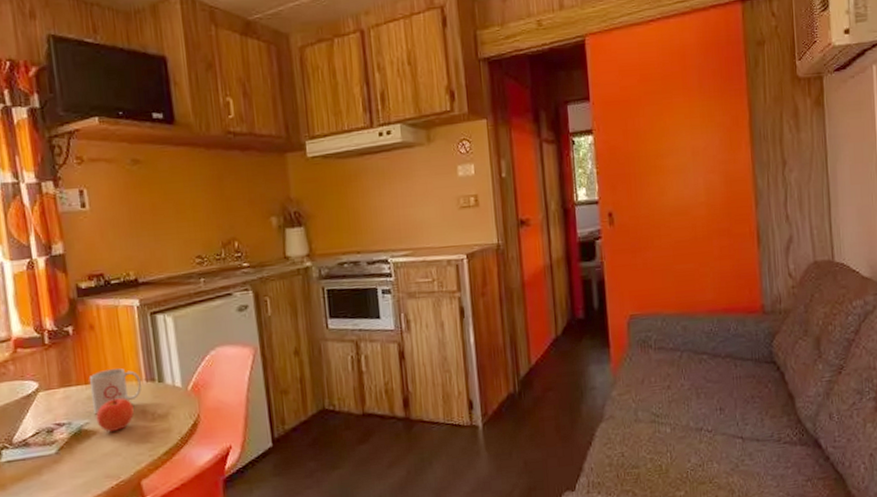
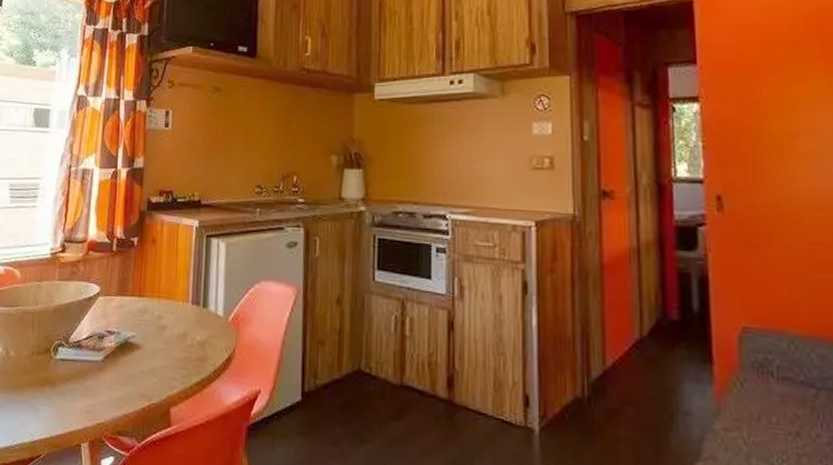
mug: present [90,368,142,415] -> none [141,285,187,329]
apple: present [96,397,135,432] -> none [142,315,177,350]

